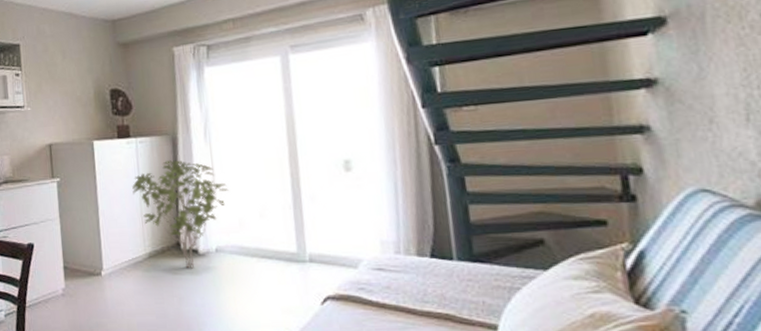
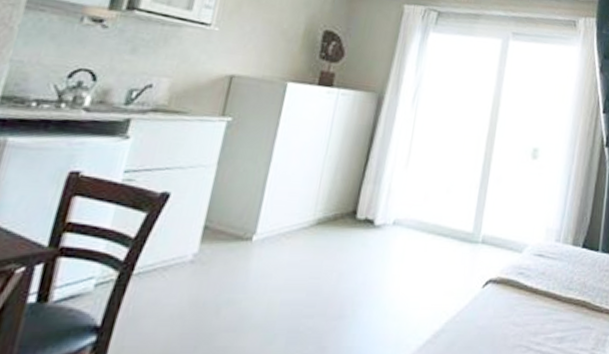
shrub: present [132,160,229,269] -> none [318,119,423,241]

